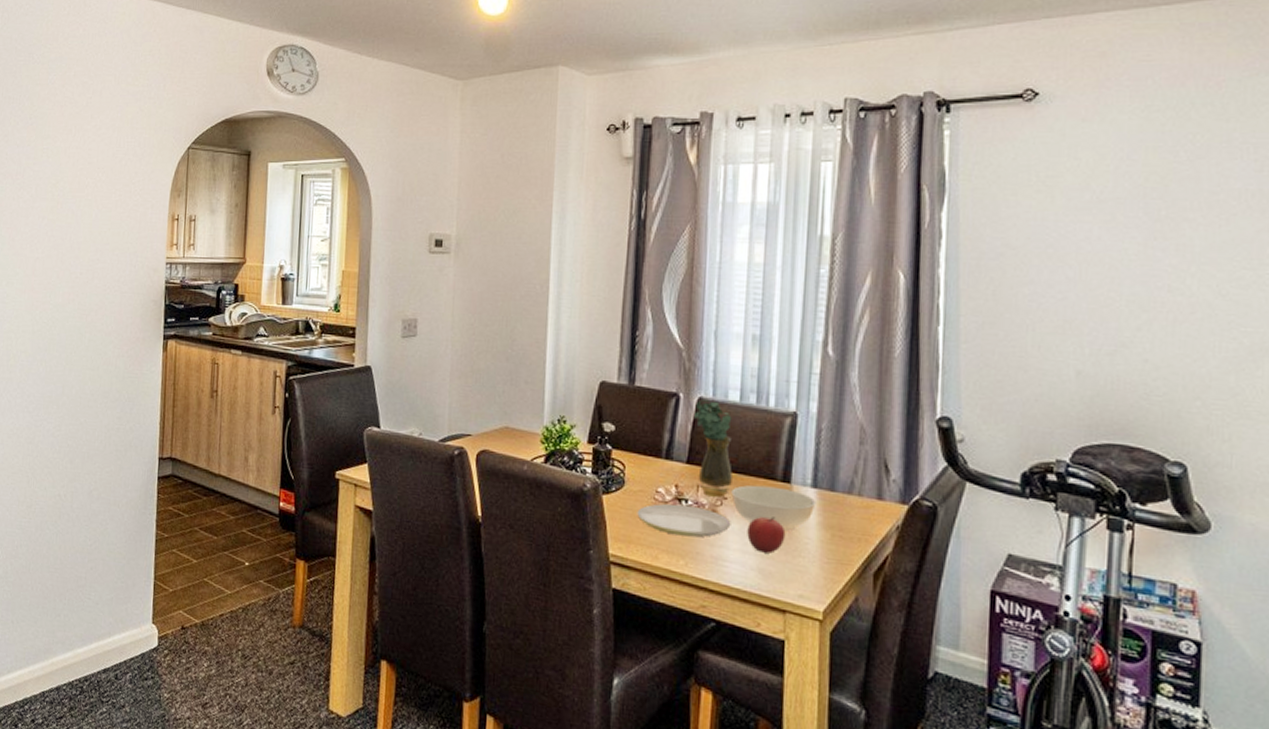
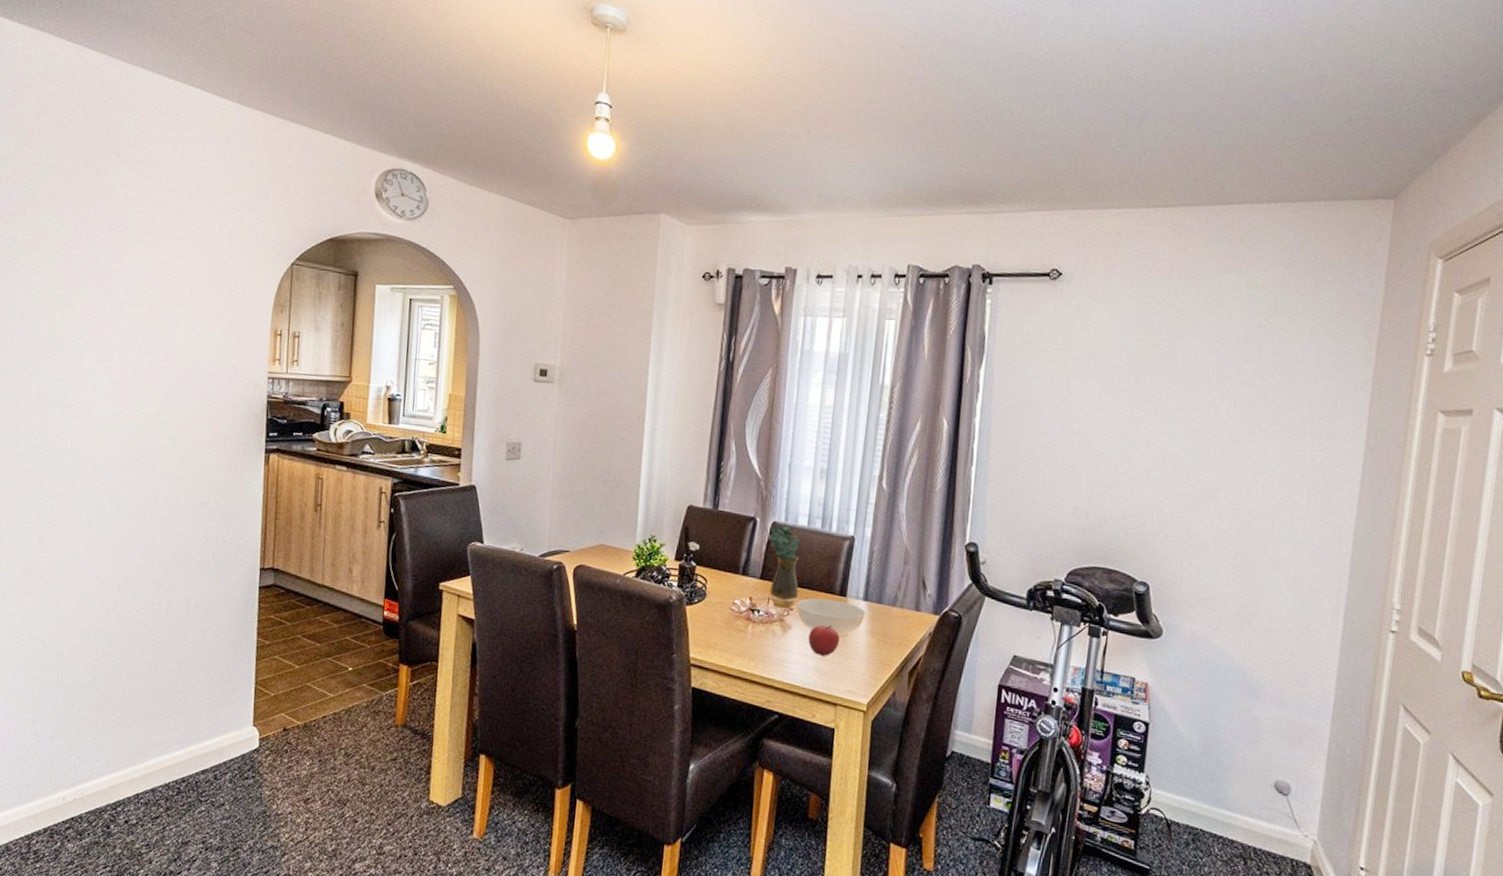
plate: present [637,503,731,538] -> none [715,613,795,643]

